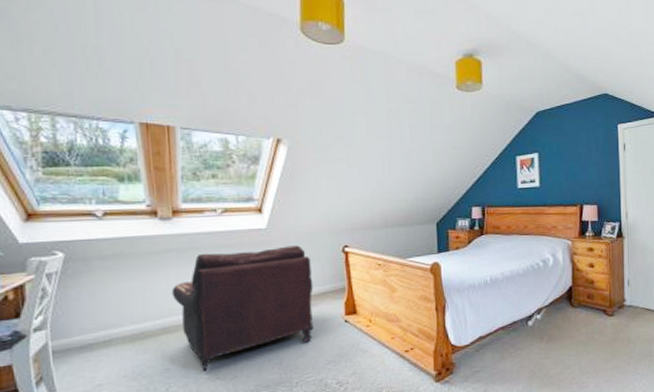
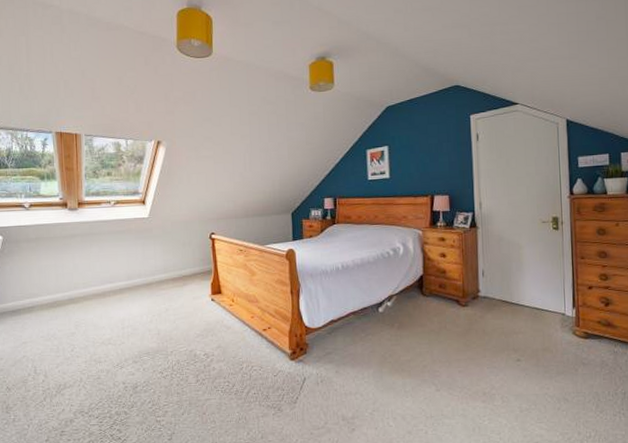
leather: present [171,245,314,371] -> none [76,232,186,337]

